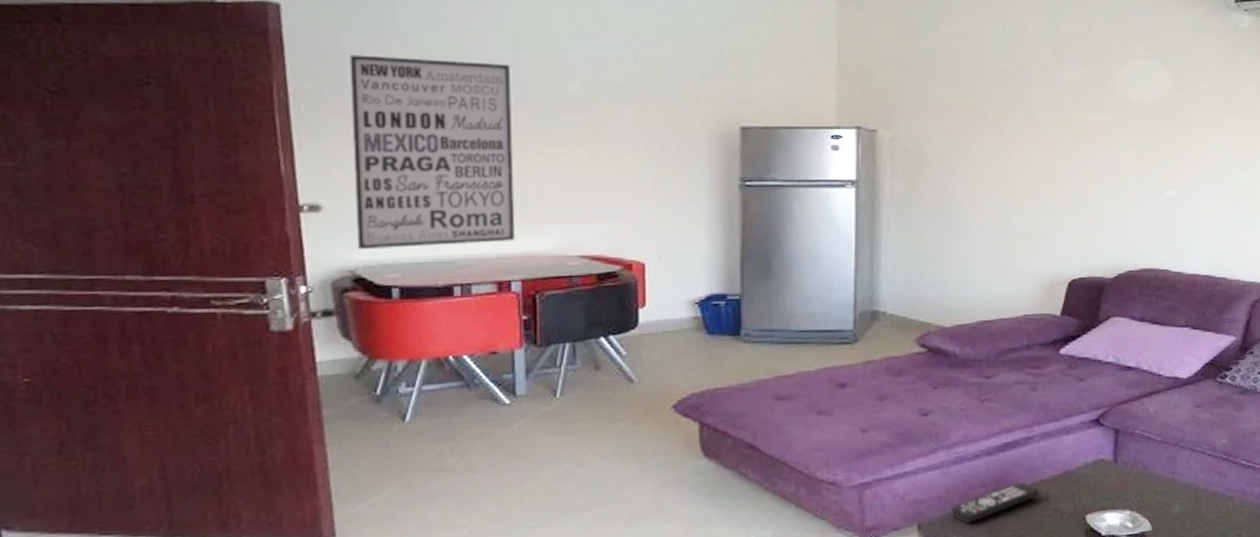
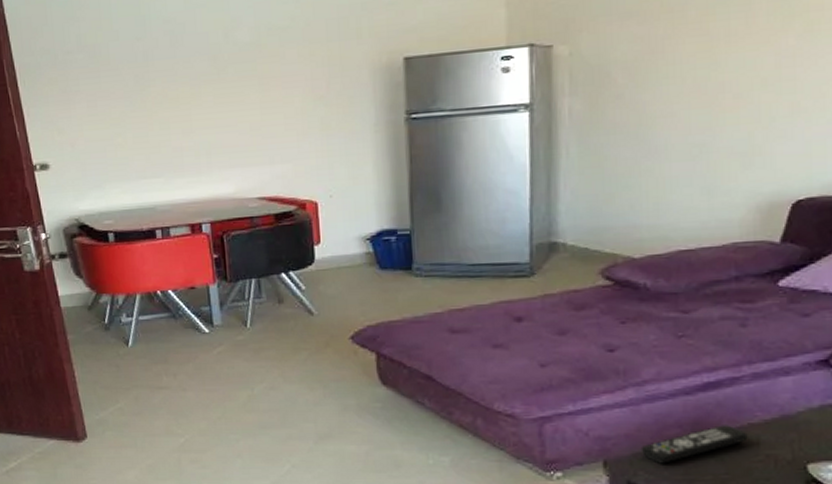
wall art: present [349,54,515,249] -> none [56,19,202,200]

